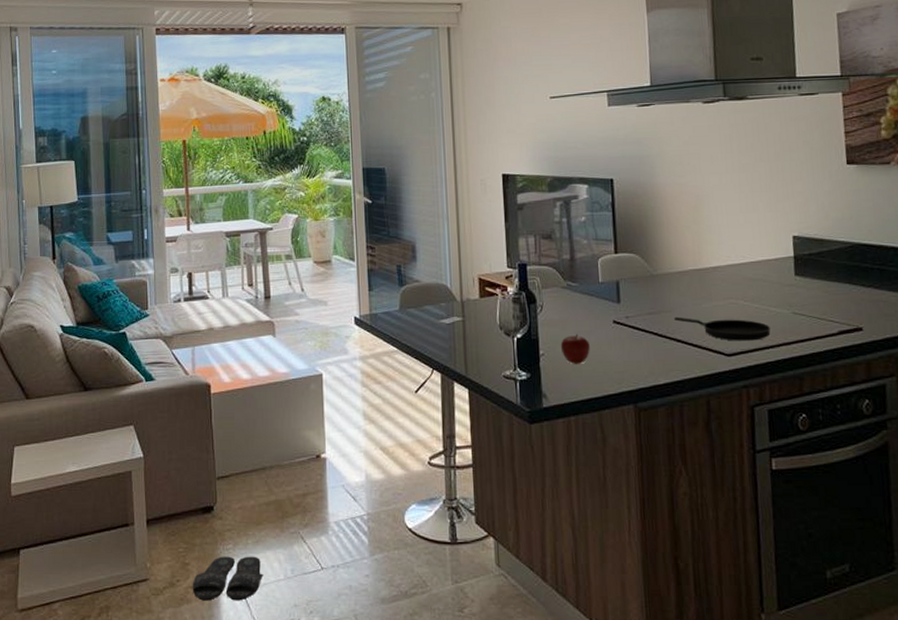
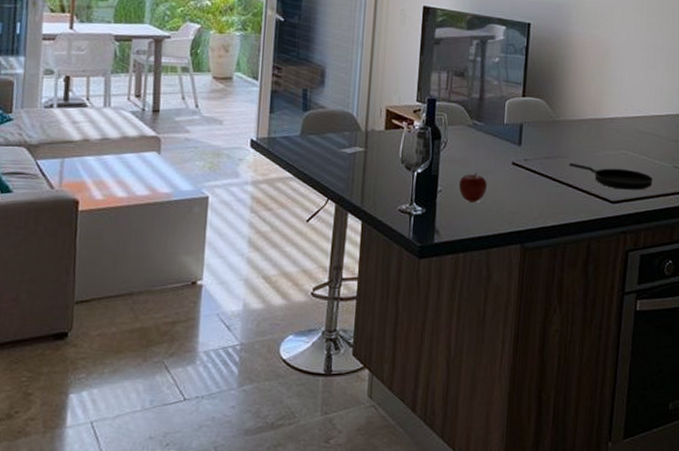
slippers: present [192,556,263,601] -> none [33,386,118,434]

